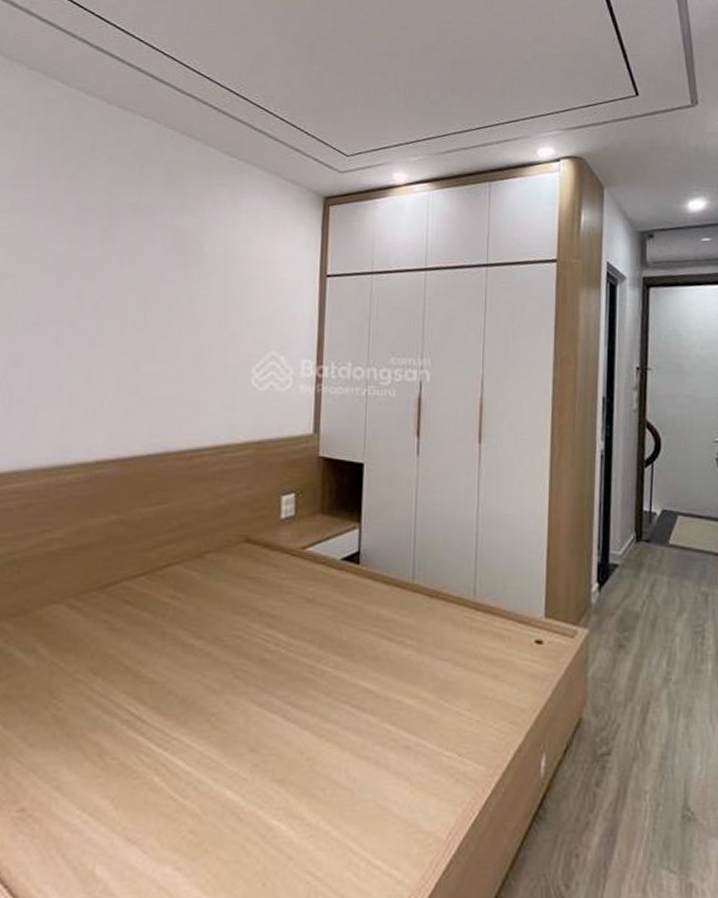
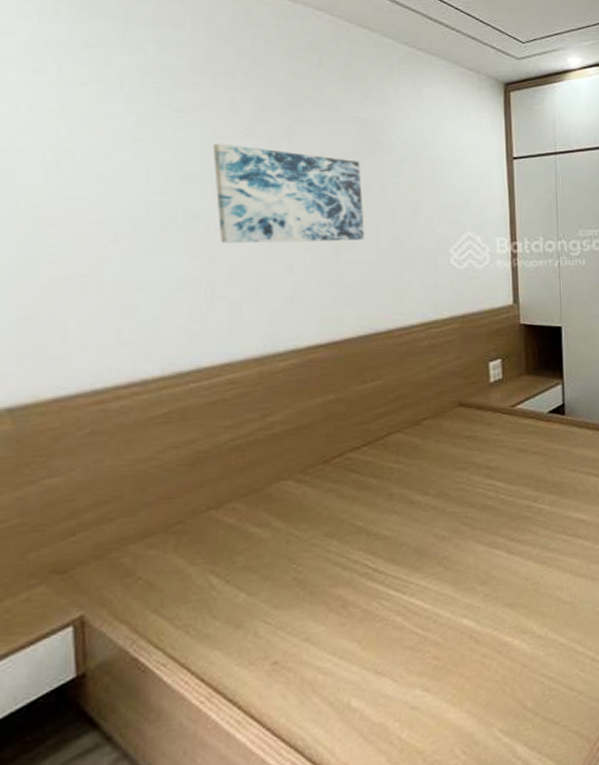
wall art: none [25,245,170,353] -> present [212,143,365,243]

